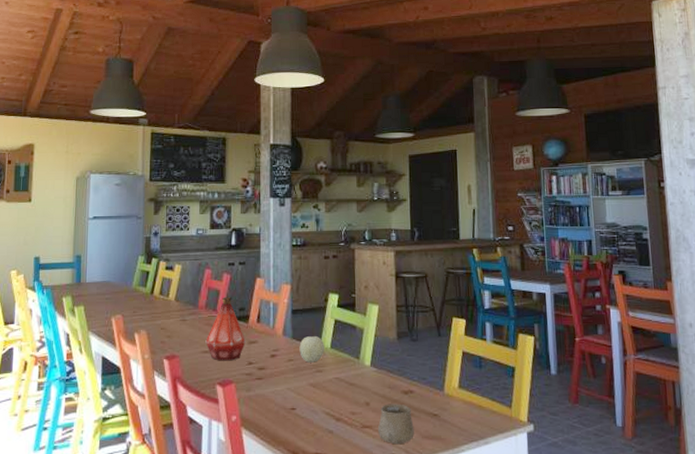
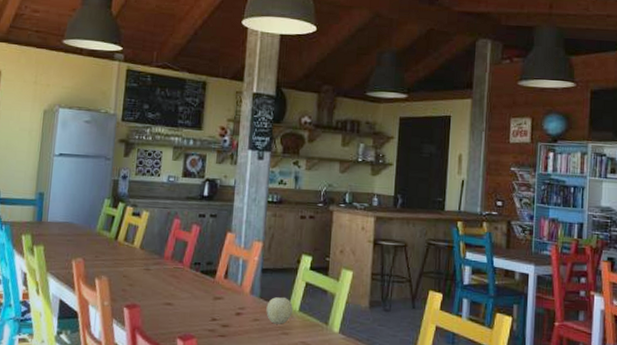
bottle: present [205,296,246,361] -> none [169,248,211,315]

